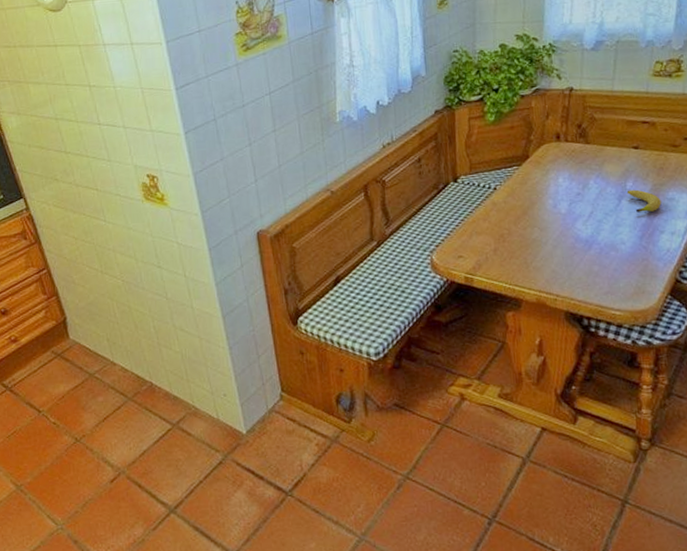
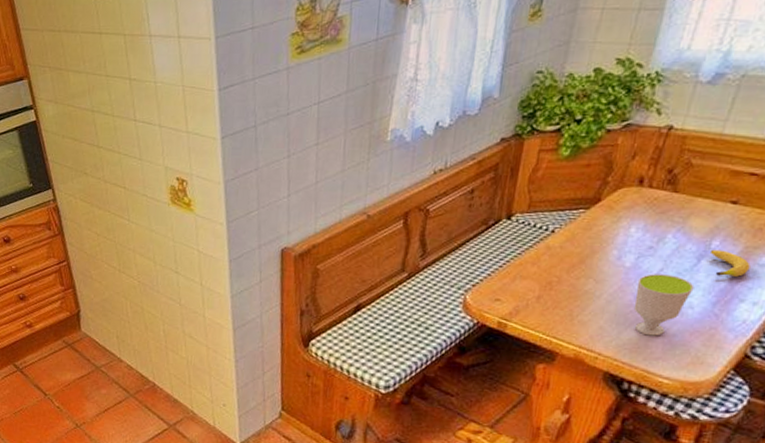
cup: none [574,216,622,273] -> present [633,274,694,336]

